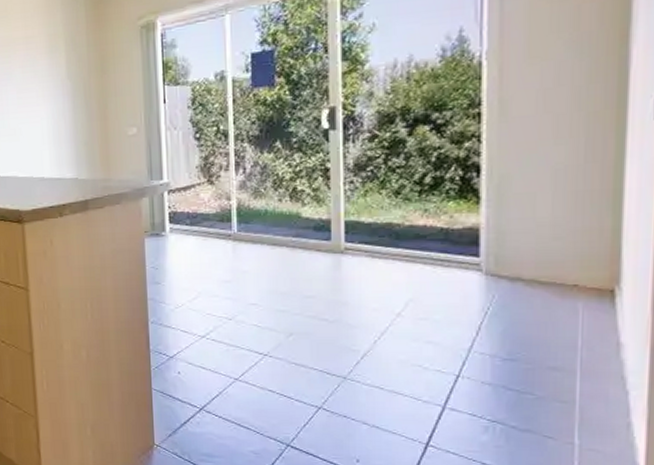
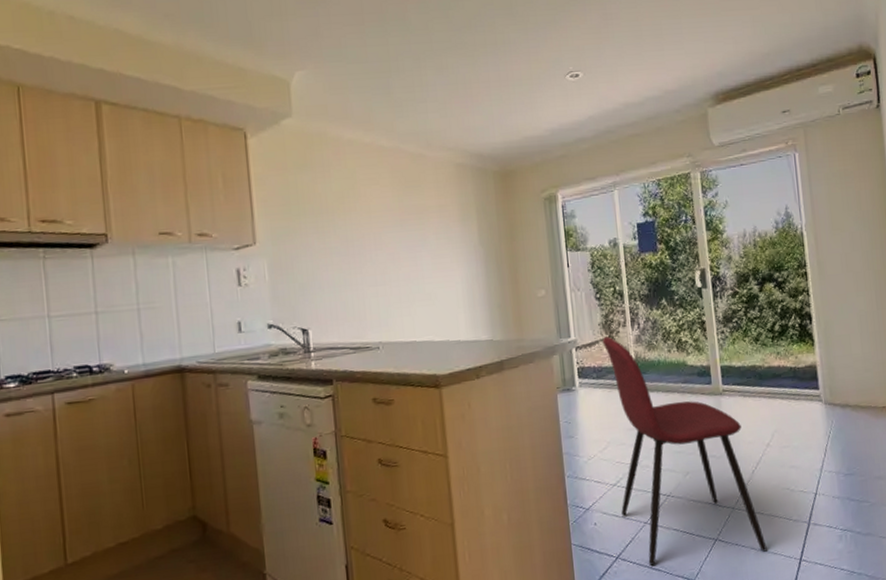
dining chair: none [199,180,384,429] -> present [602,336,767,567]

